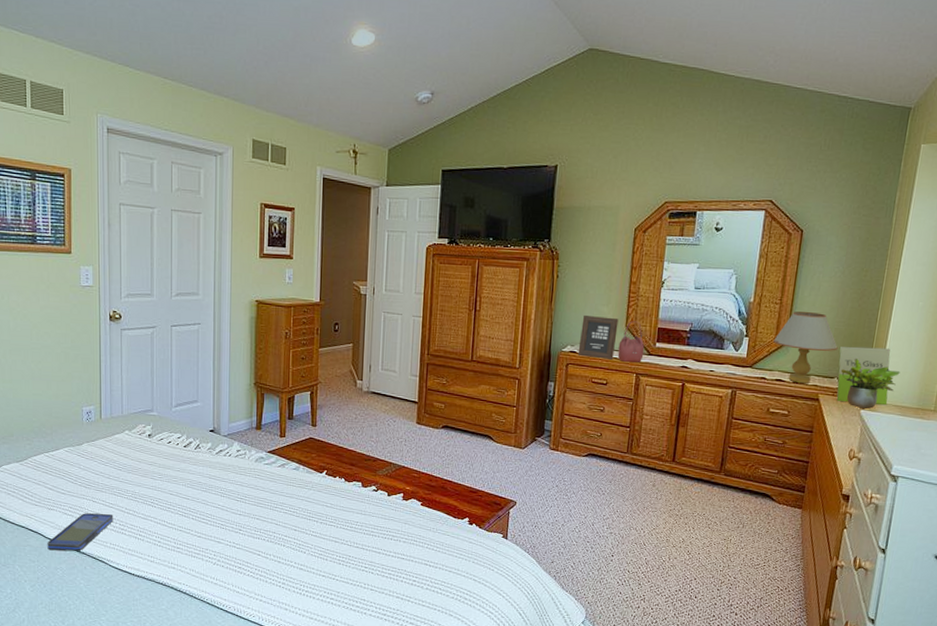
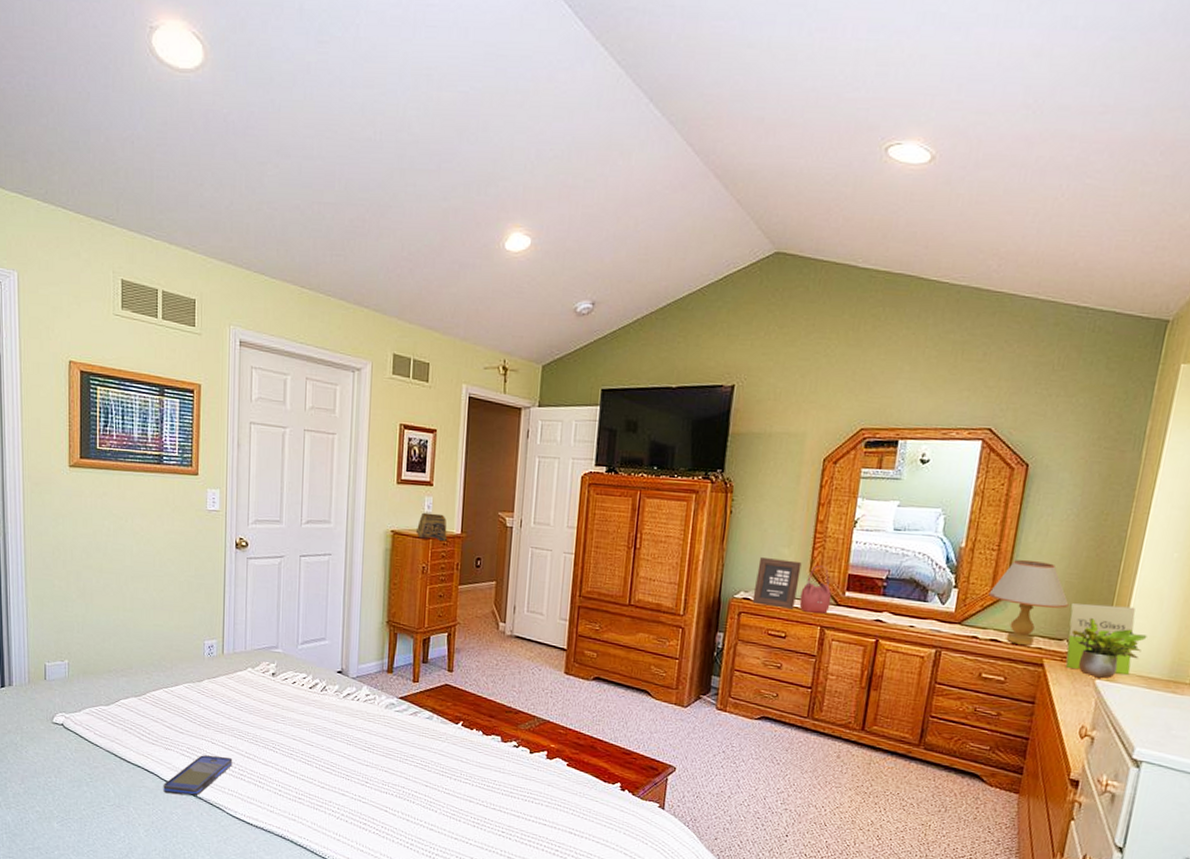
decorative box: none [279,283,307,308] -> present [417,512,447,541]

